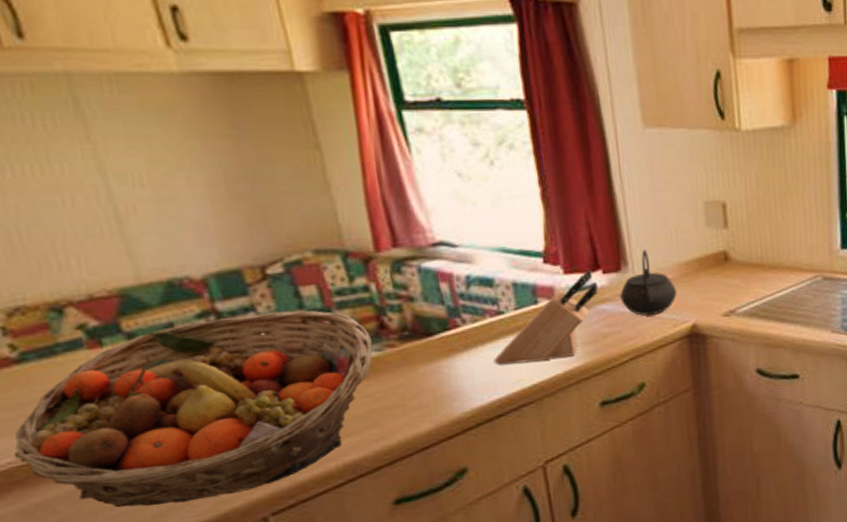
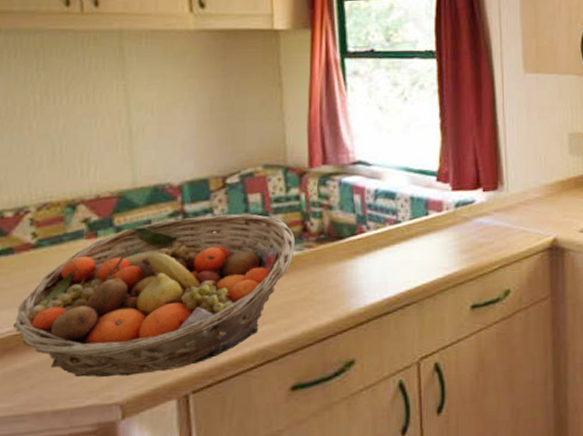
knife block: present [494,269,598,365] -> none [388,187,478,268]
kettle: present [620,249,677,316] -> none [495,171,542,229]

